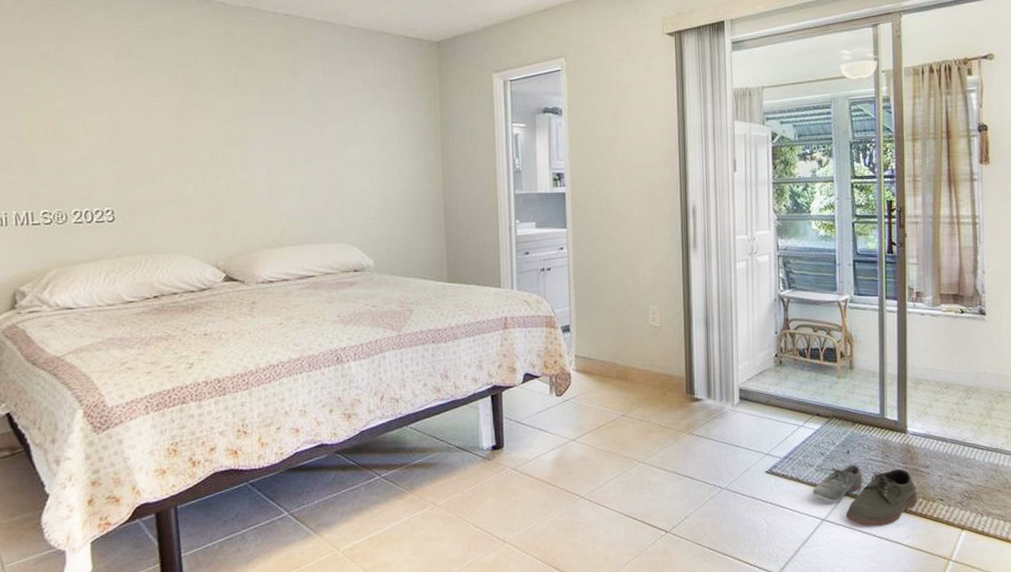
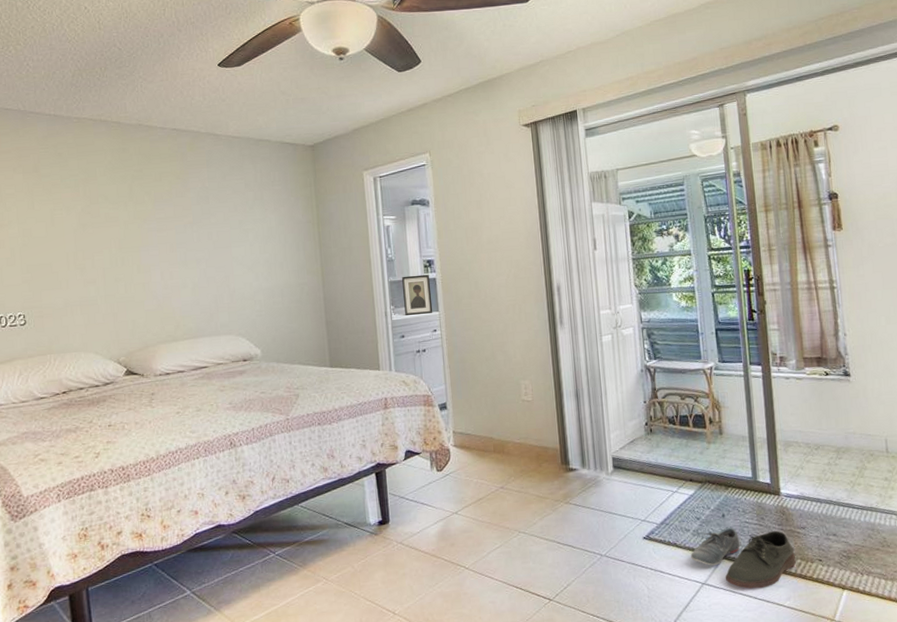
picture frame: none [529,188,561,231] -> present [402,274,433,315]

